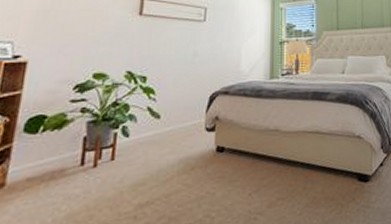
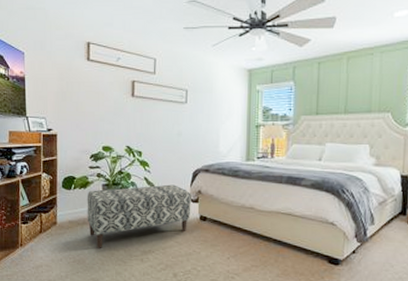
bench: none [57,112,207,213] -> present [87,184,191,249]

